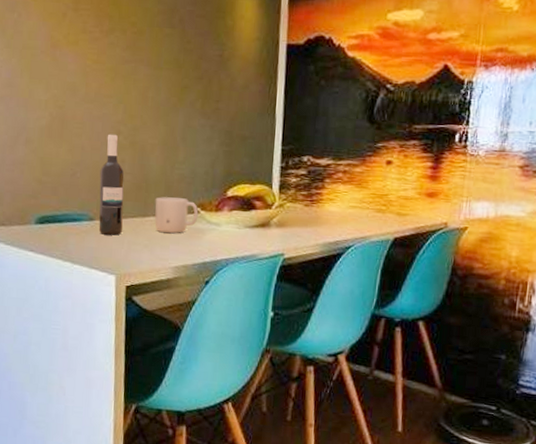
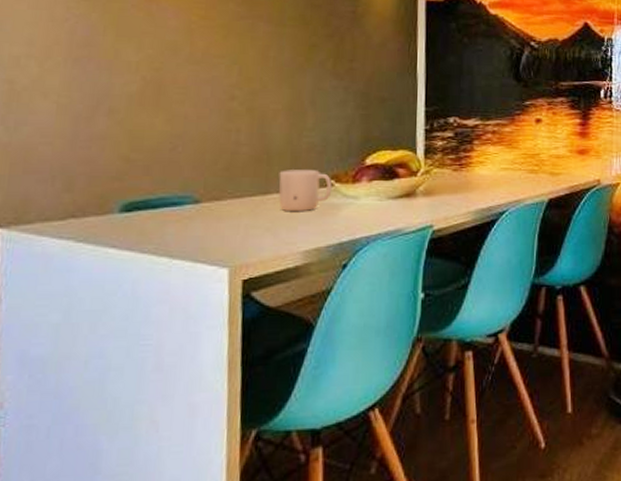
wine bottle: present [98,134,124,236] -> none [206,99,240,219]

